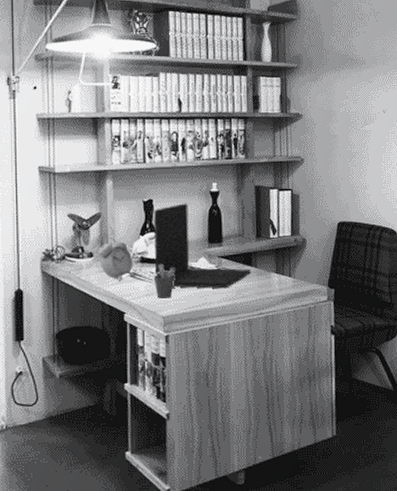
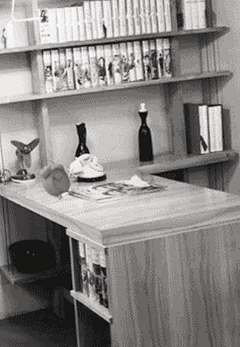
pen holder: present [153,264,175,299] -> none [90,183,110,215]
laptop: present [154,203,251,289] -> none [87,124,183,204]

